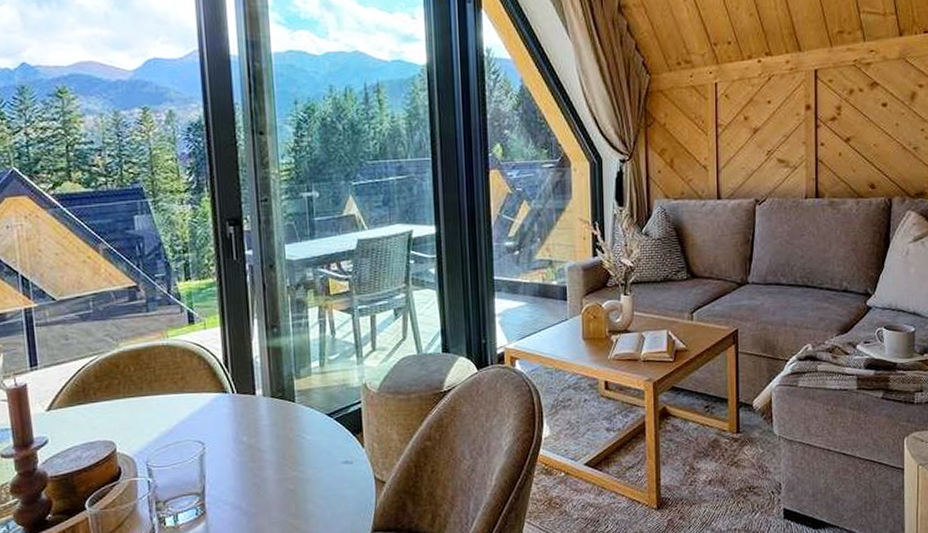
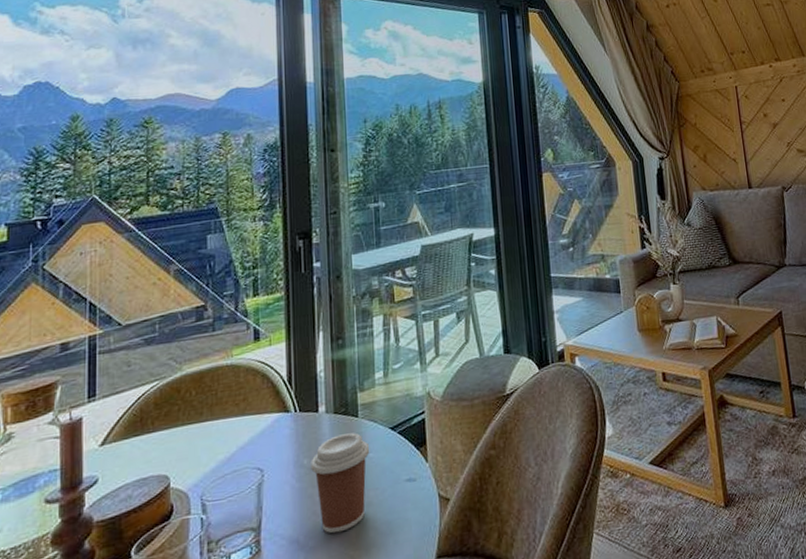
coffee cup: none [250,416,308,504] -> present [311,433,370,534]

